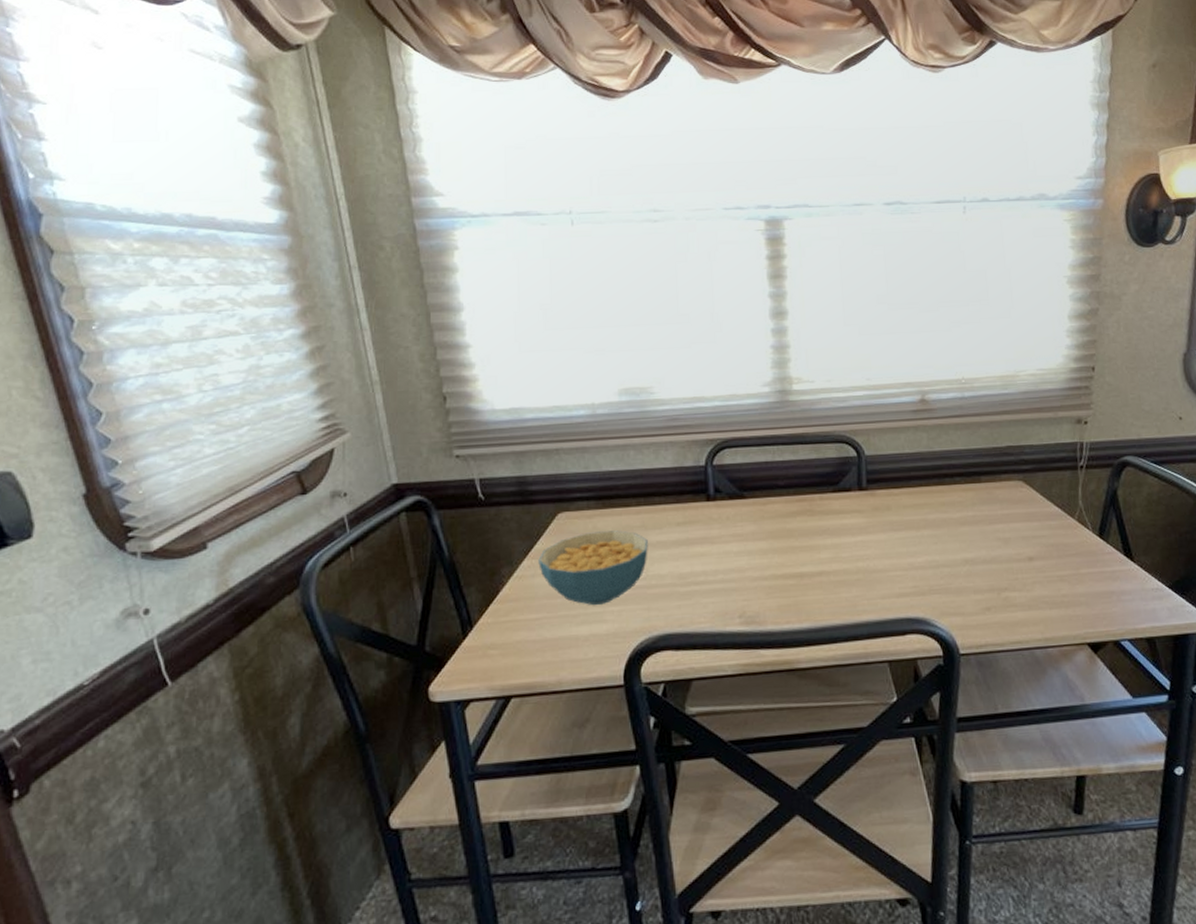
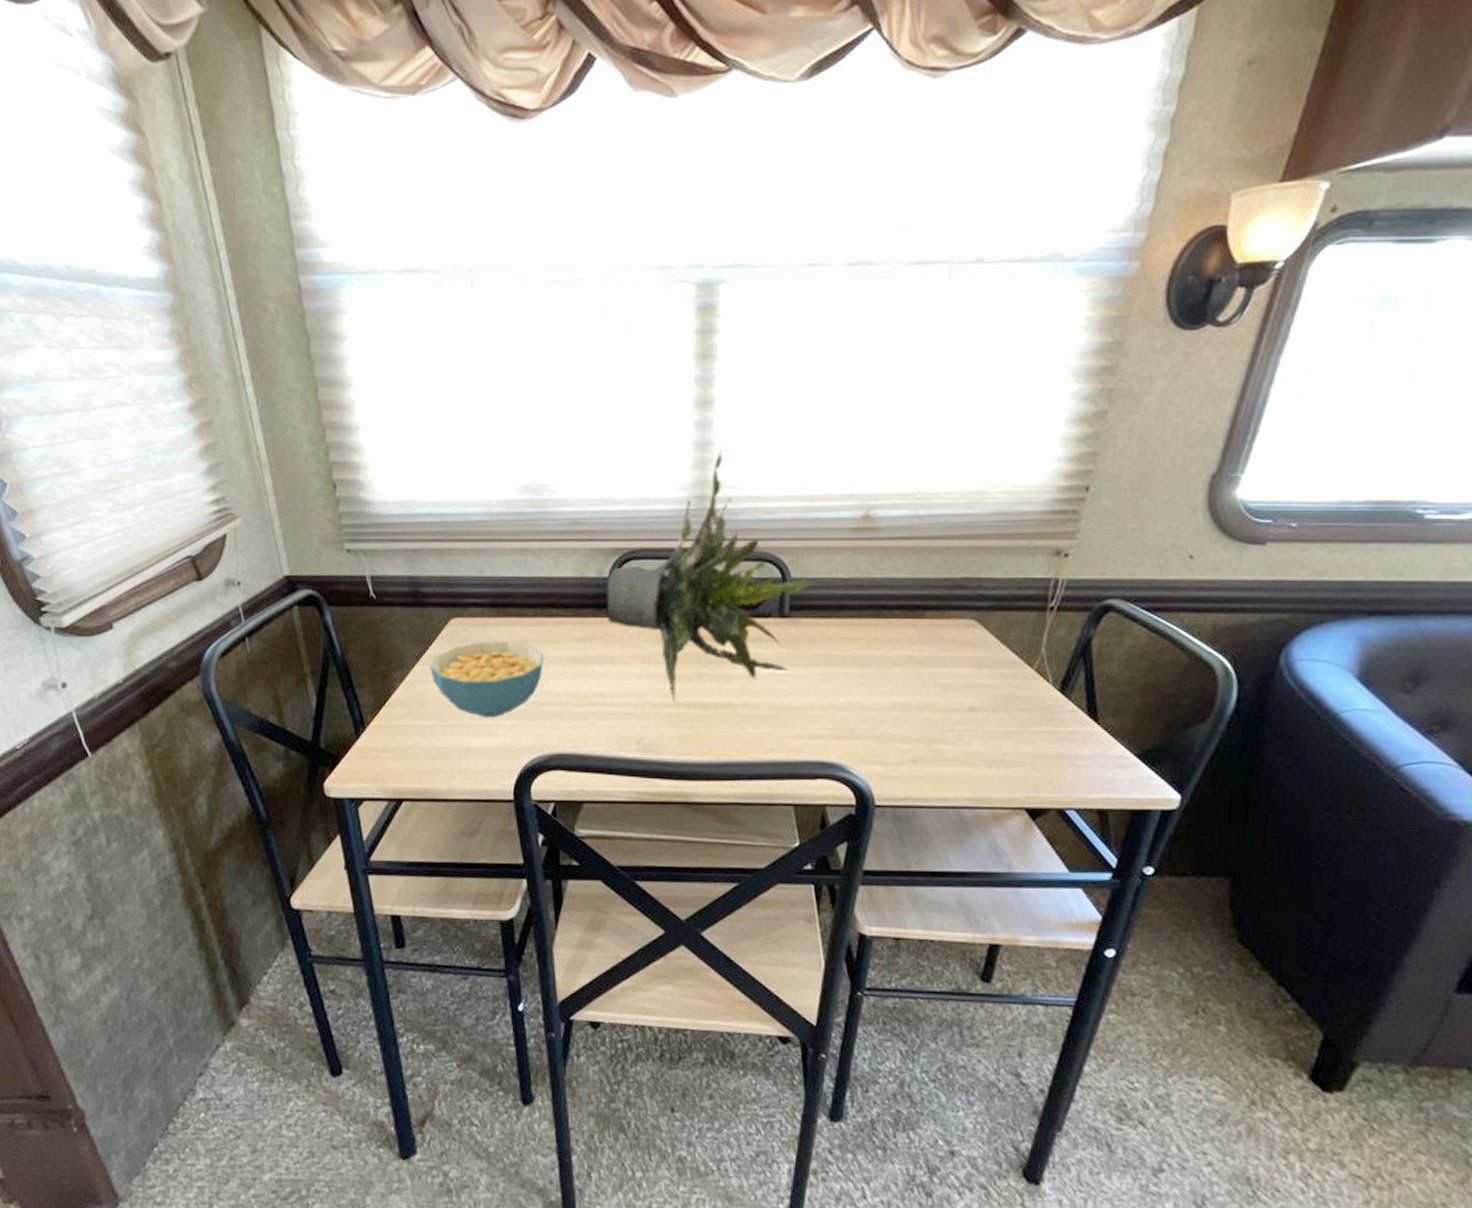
plant: none [703,351,885,574] -> present [607,449,813,702]

